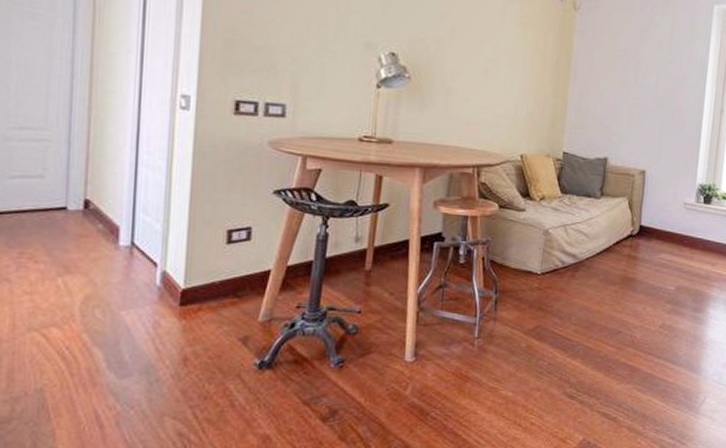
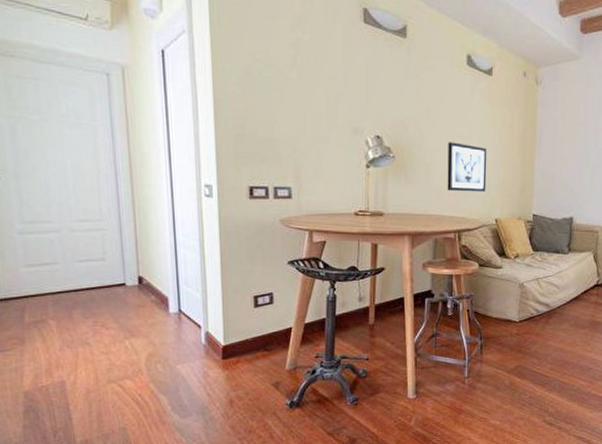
wall art: none [468,65,516,124] -> present [447,142,487,193]

